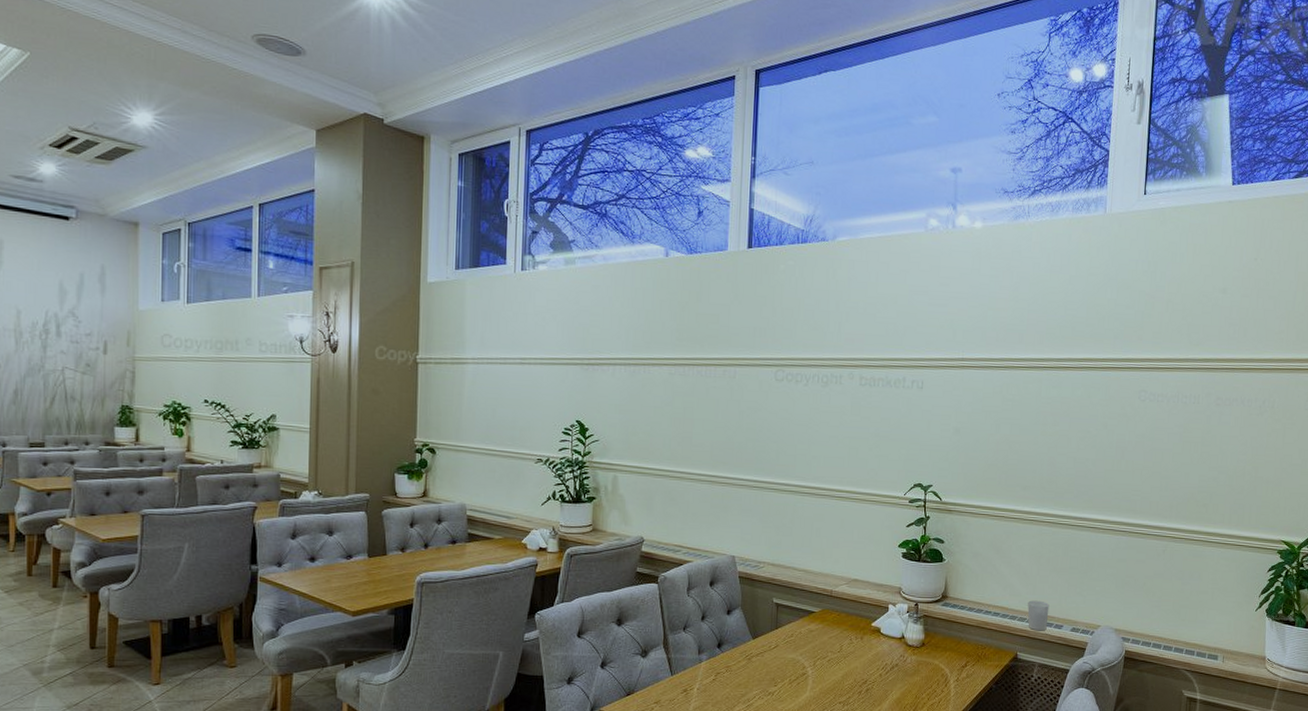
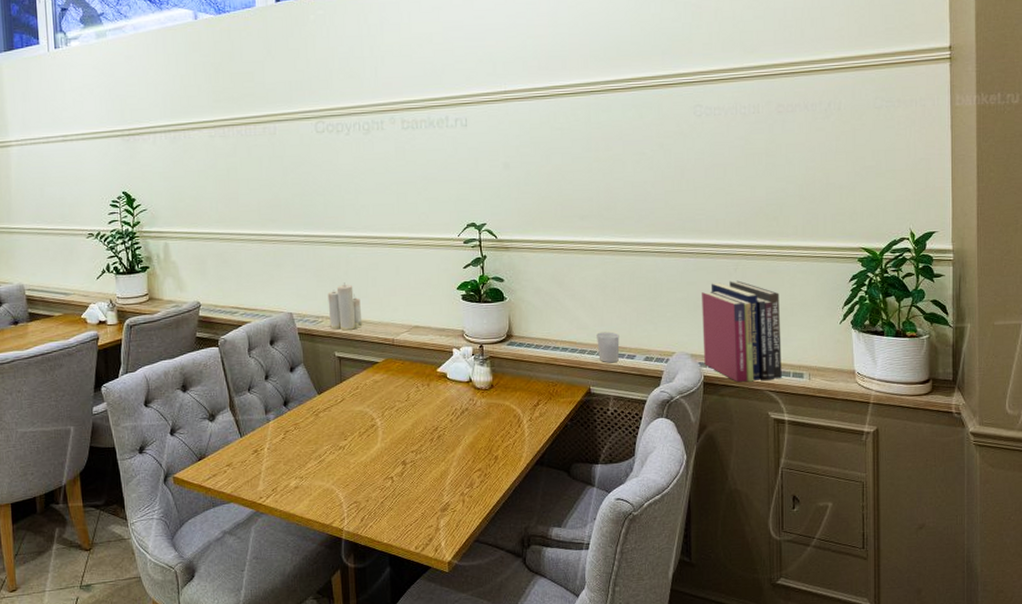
candle: none [770,530,804,578] -> present [327,282,364,330]
books: none [1127,561,1203,660] -> present [702,280,782,383]

